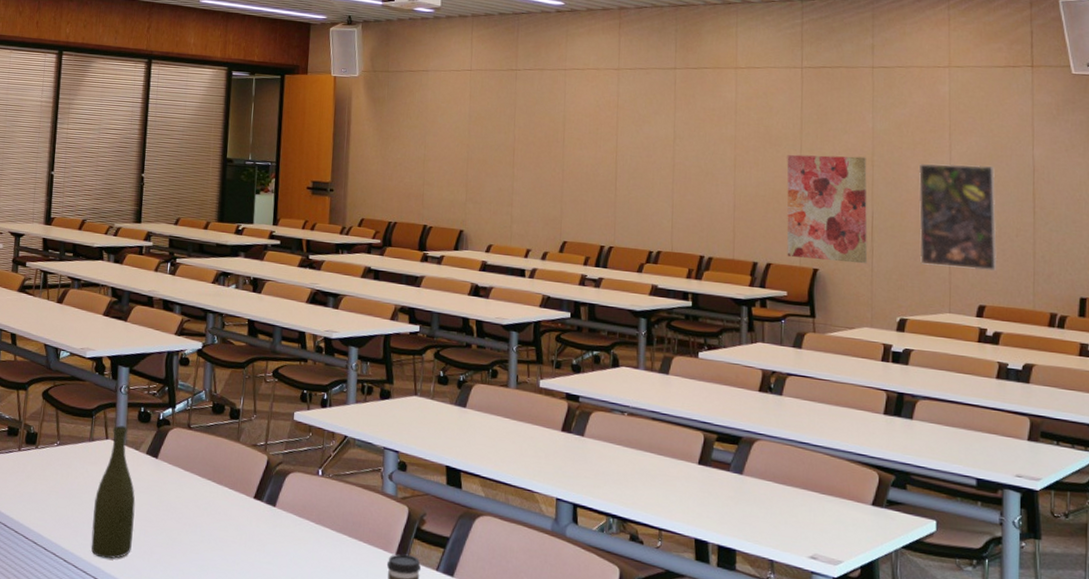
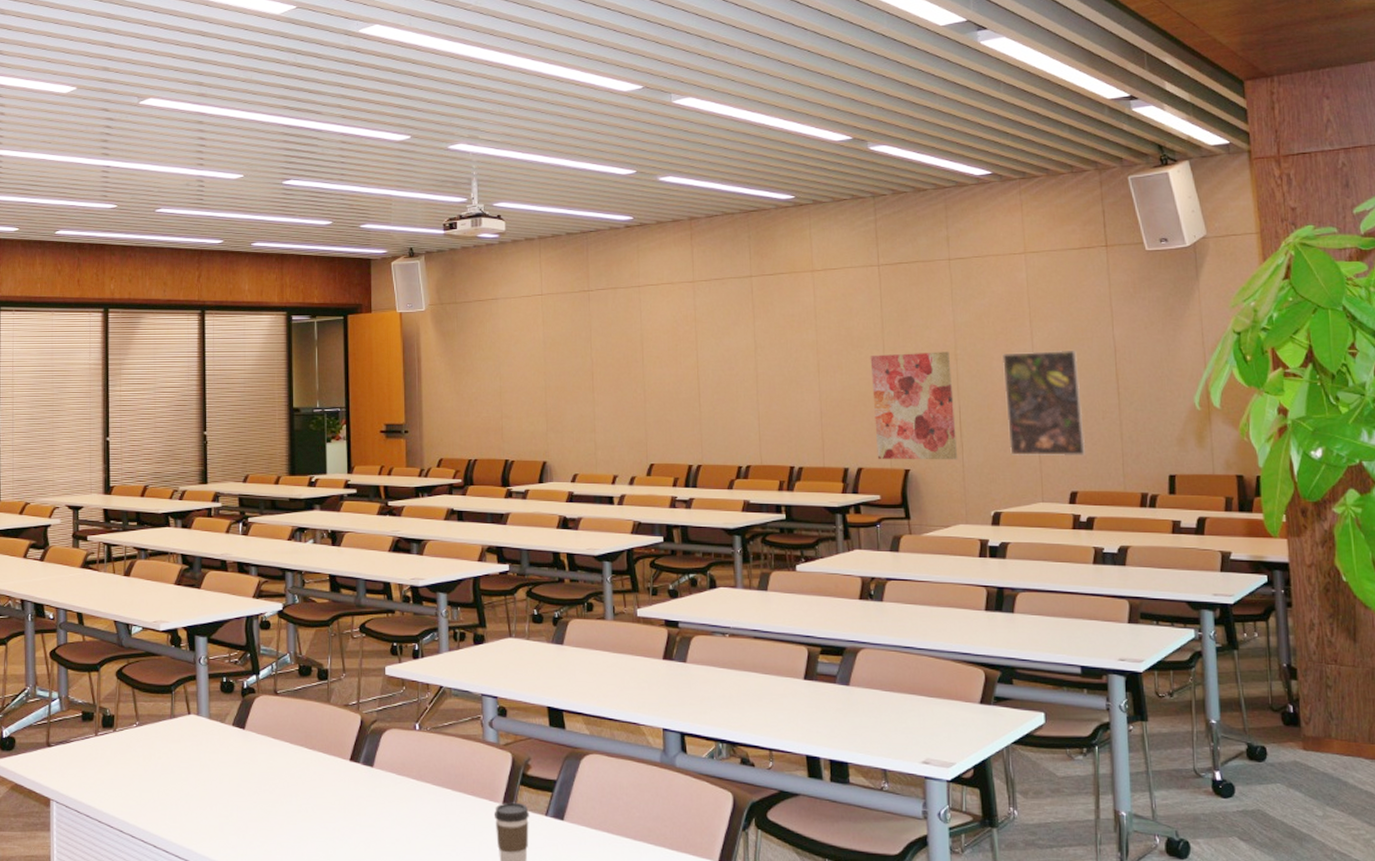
bottle: present [91,425,136,559] -> none [180,699,225,840]

